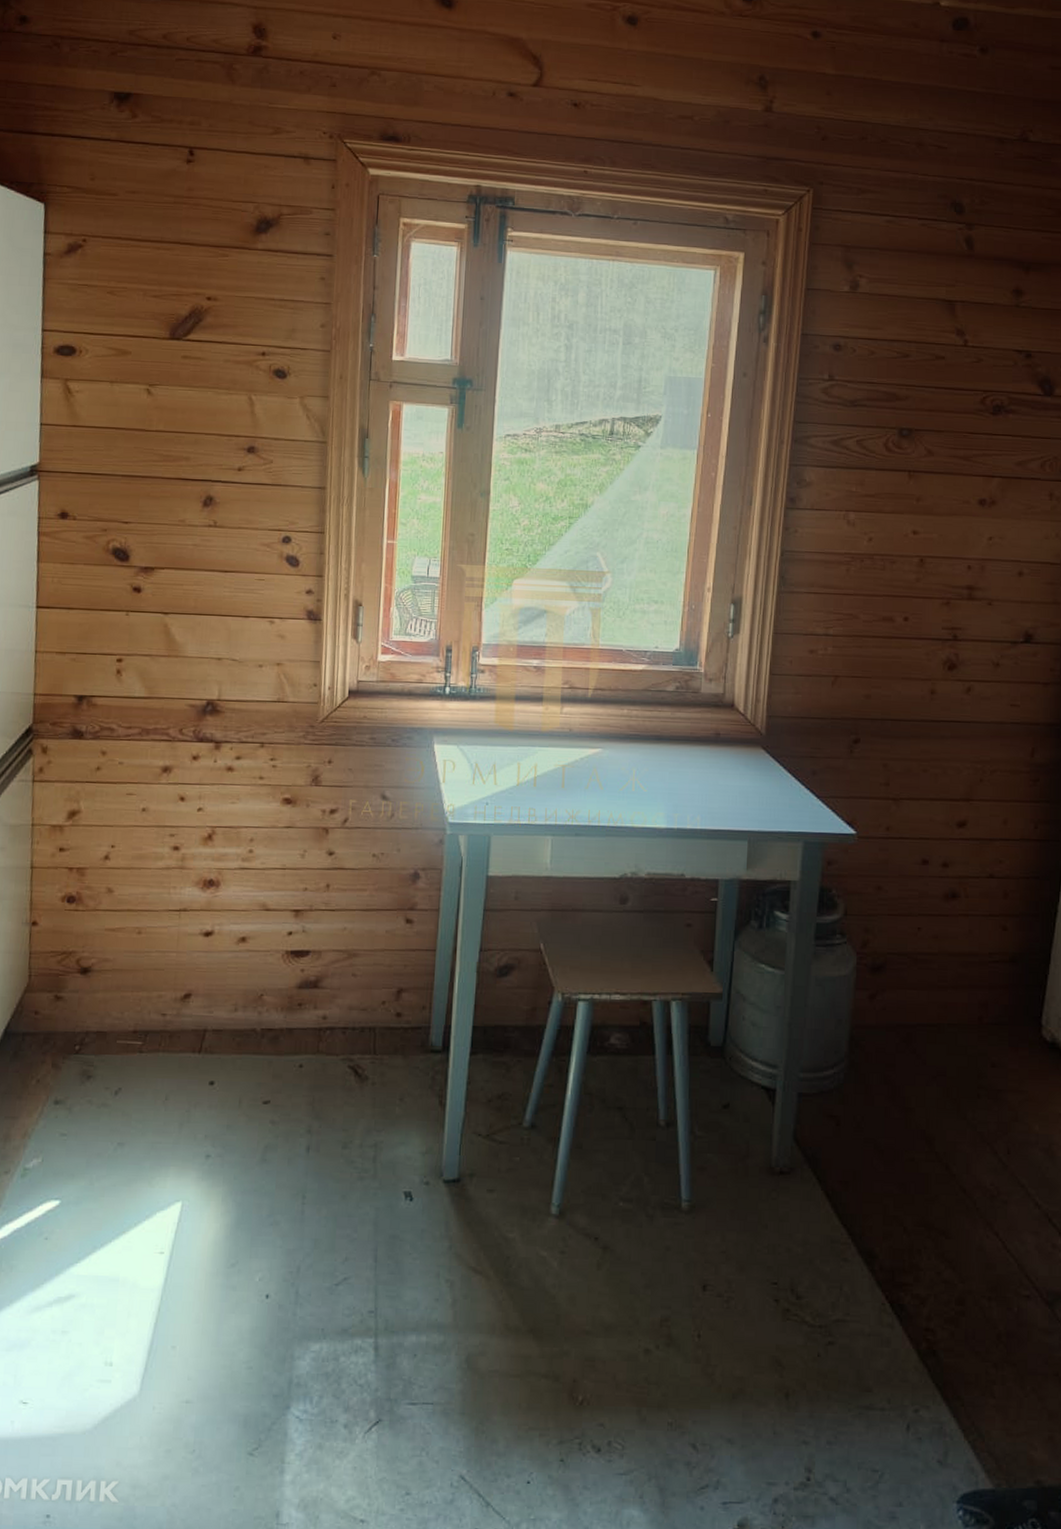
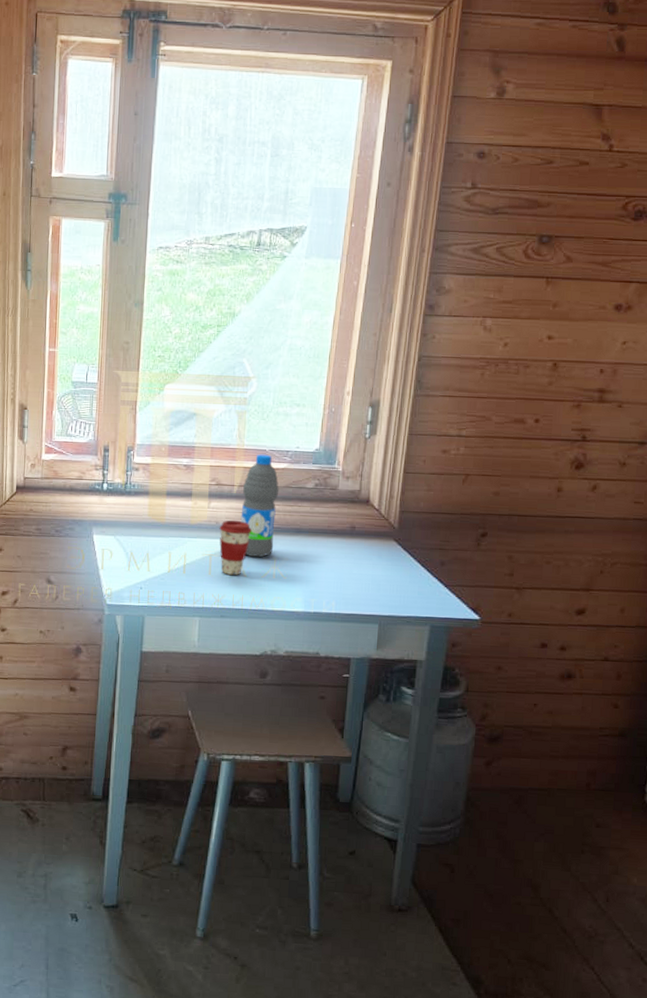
coffee cup: none [573,726,608,788] -> present [219,520,252,575]
water bottle: none [596,654,638,767] -> present [240,454,279,557]

